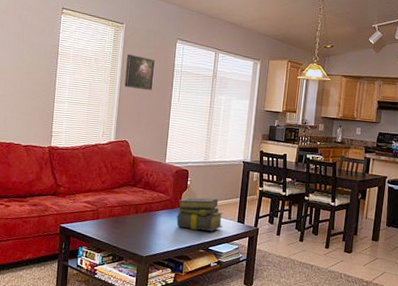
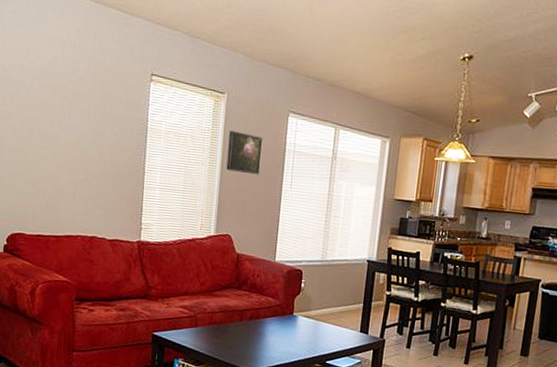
stack of books: present [176,197,224,231] -> none [288,302,344,343]

